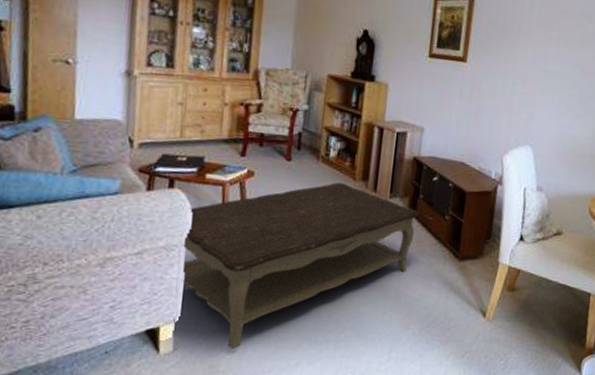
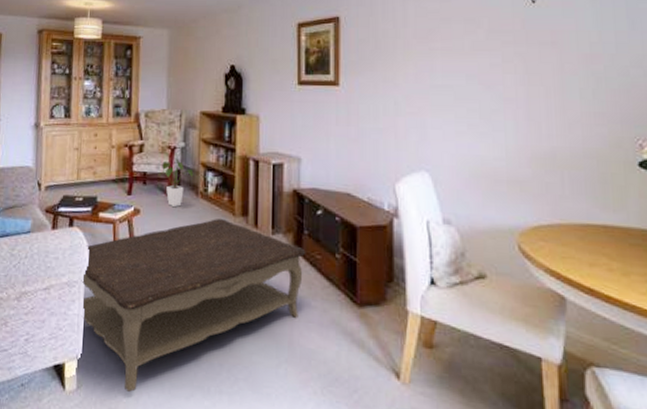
house plant: none [278,121,316,170] -> present [159,158,194,207]

